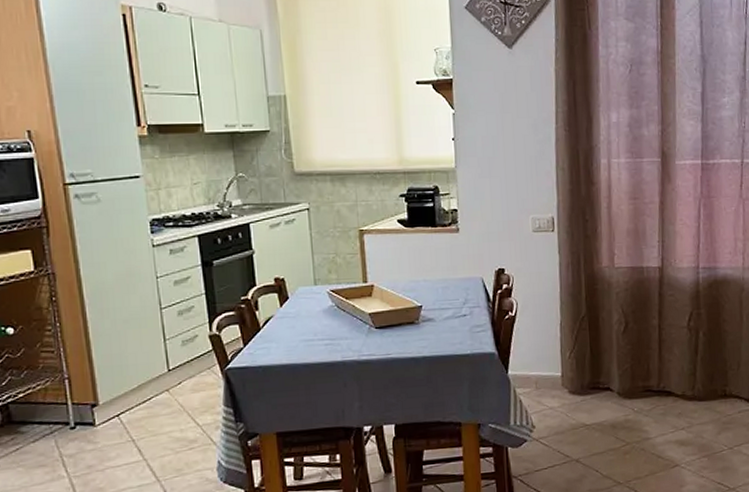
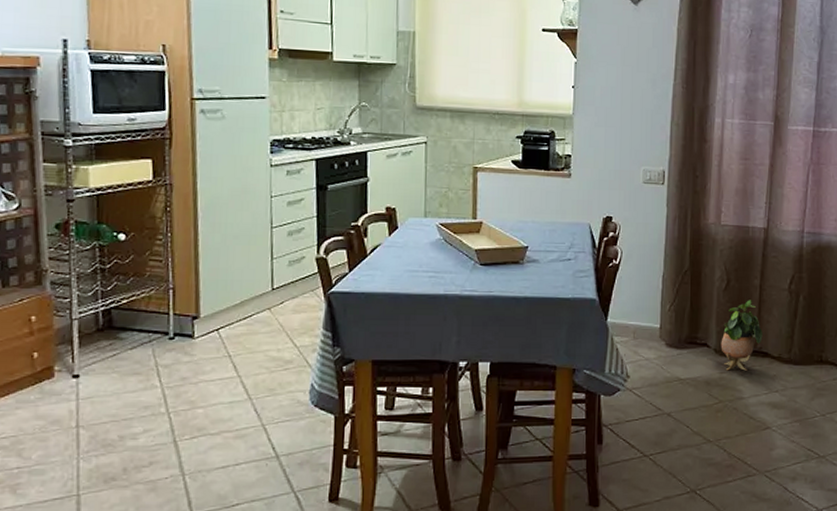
potted plant: none [623,340,665,413] -> present [721,300,763,371]

